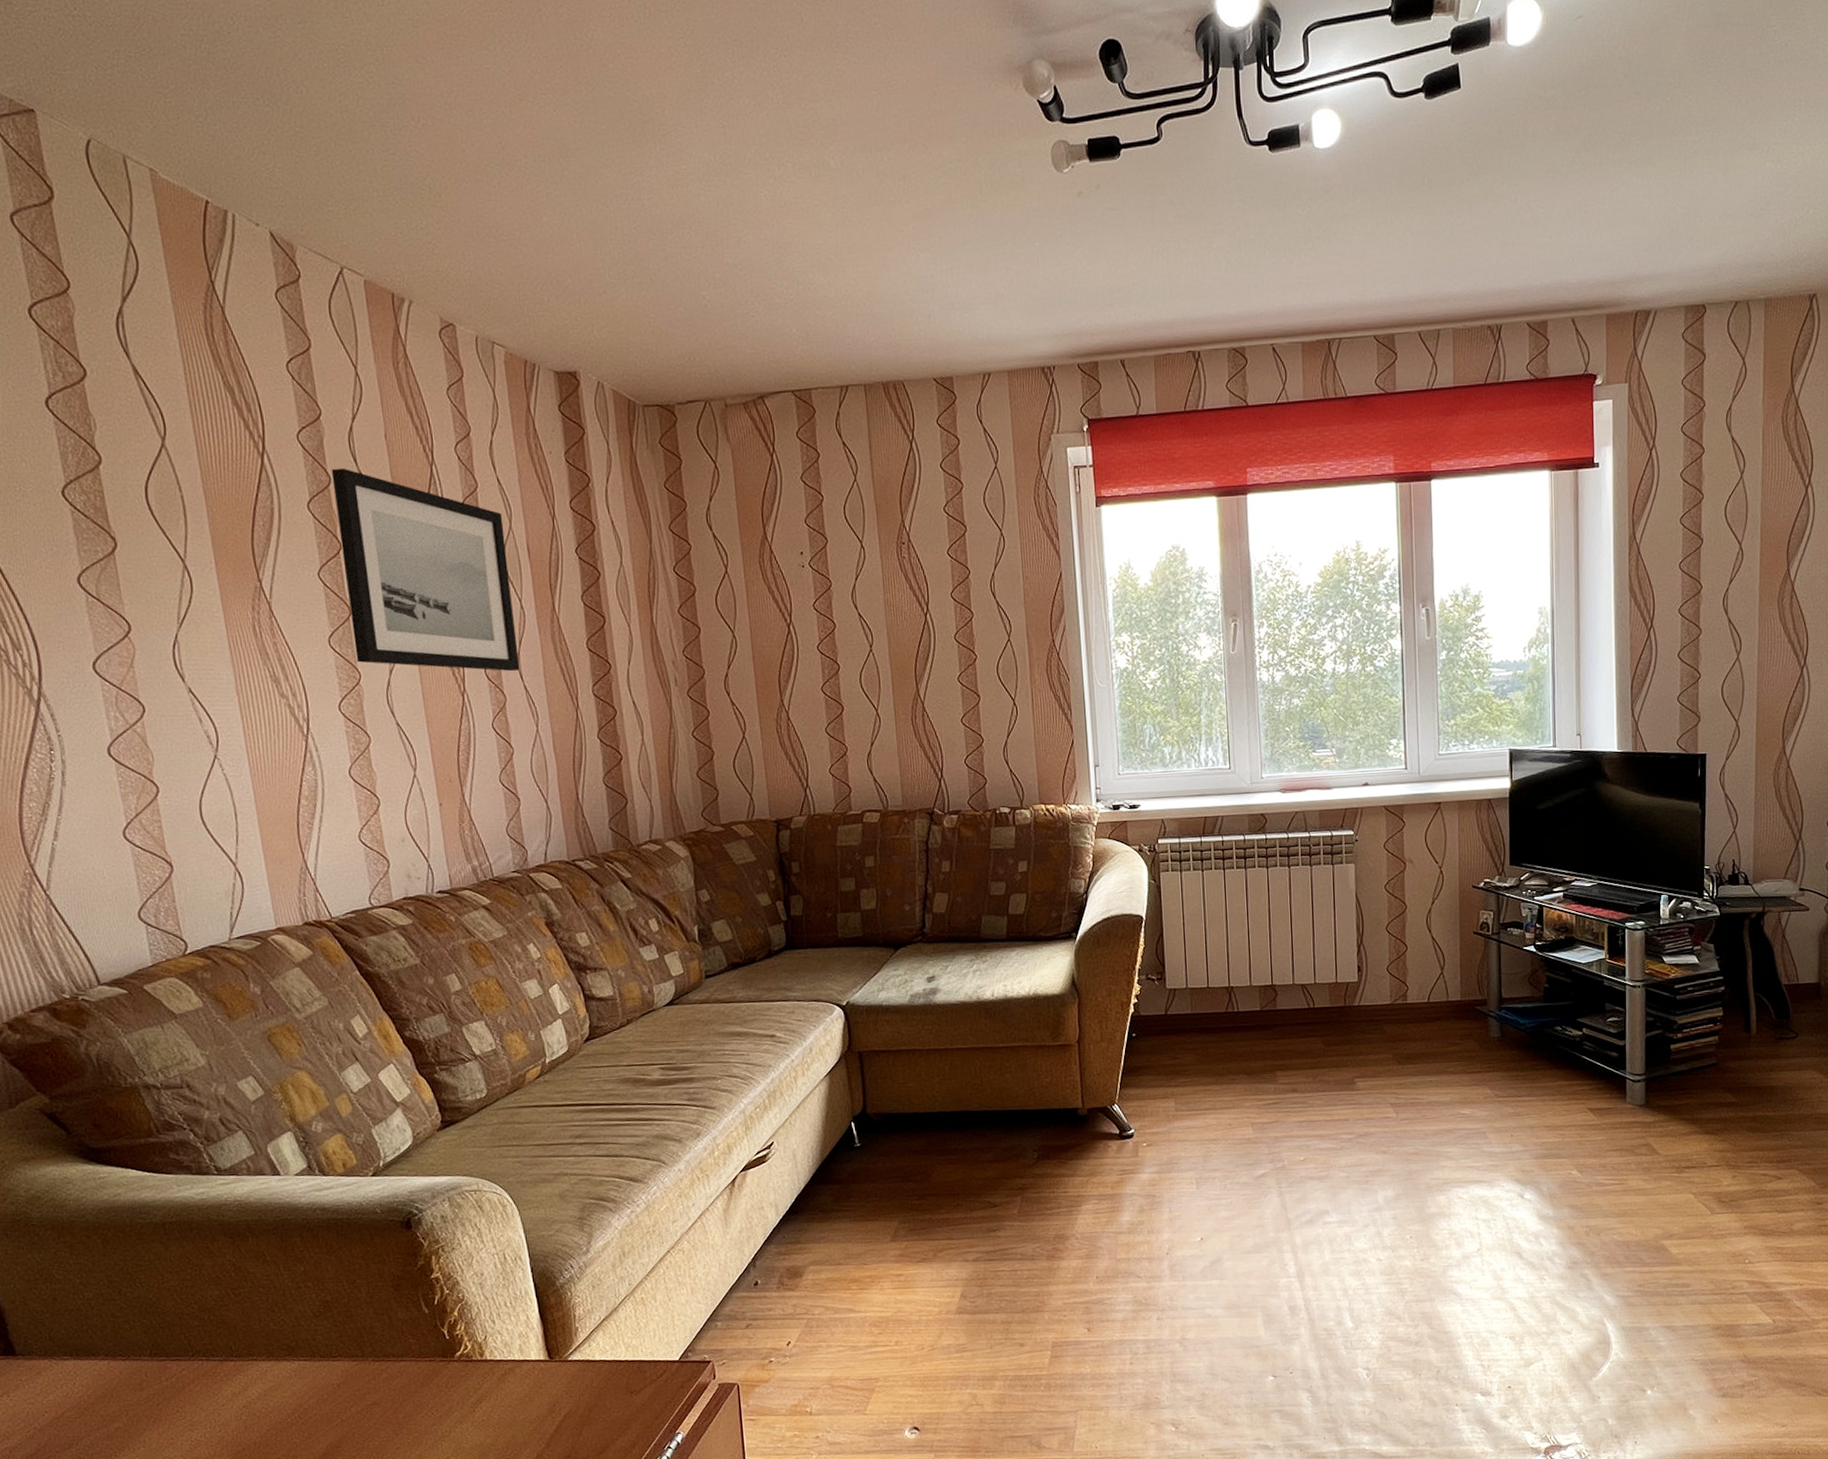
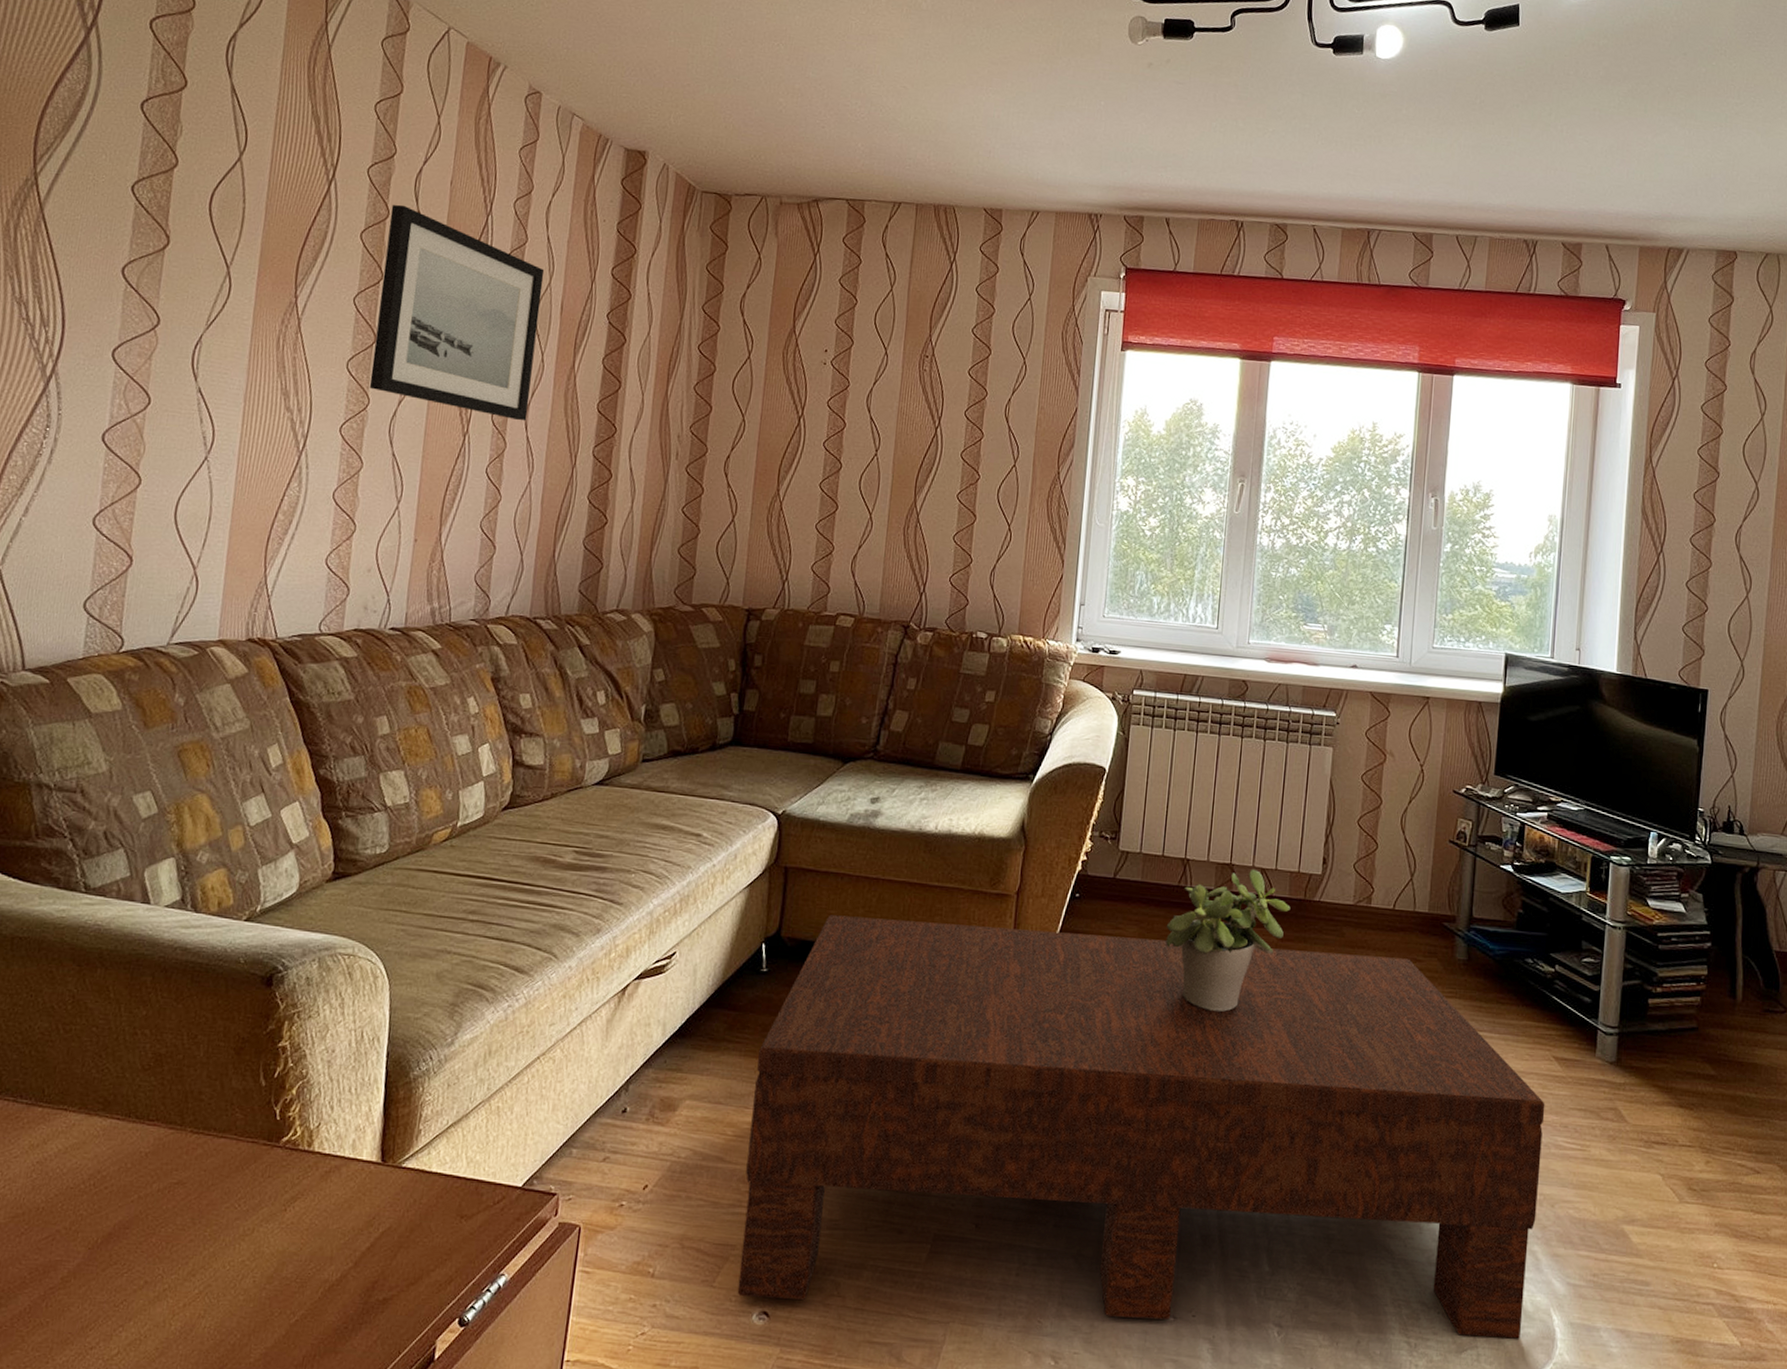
coffee table: none [867,1044,1585,1419] -> present [737,915,1545,1339]
potted plant: none [1220,987,1333,1118] -> present [1166,870,1291,1013]

